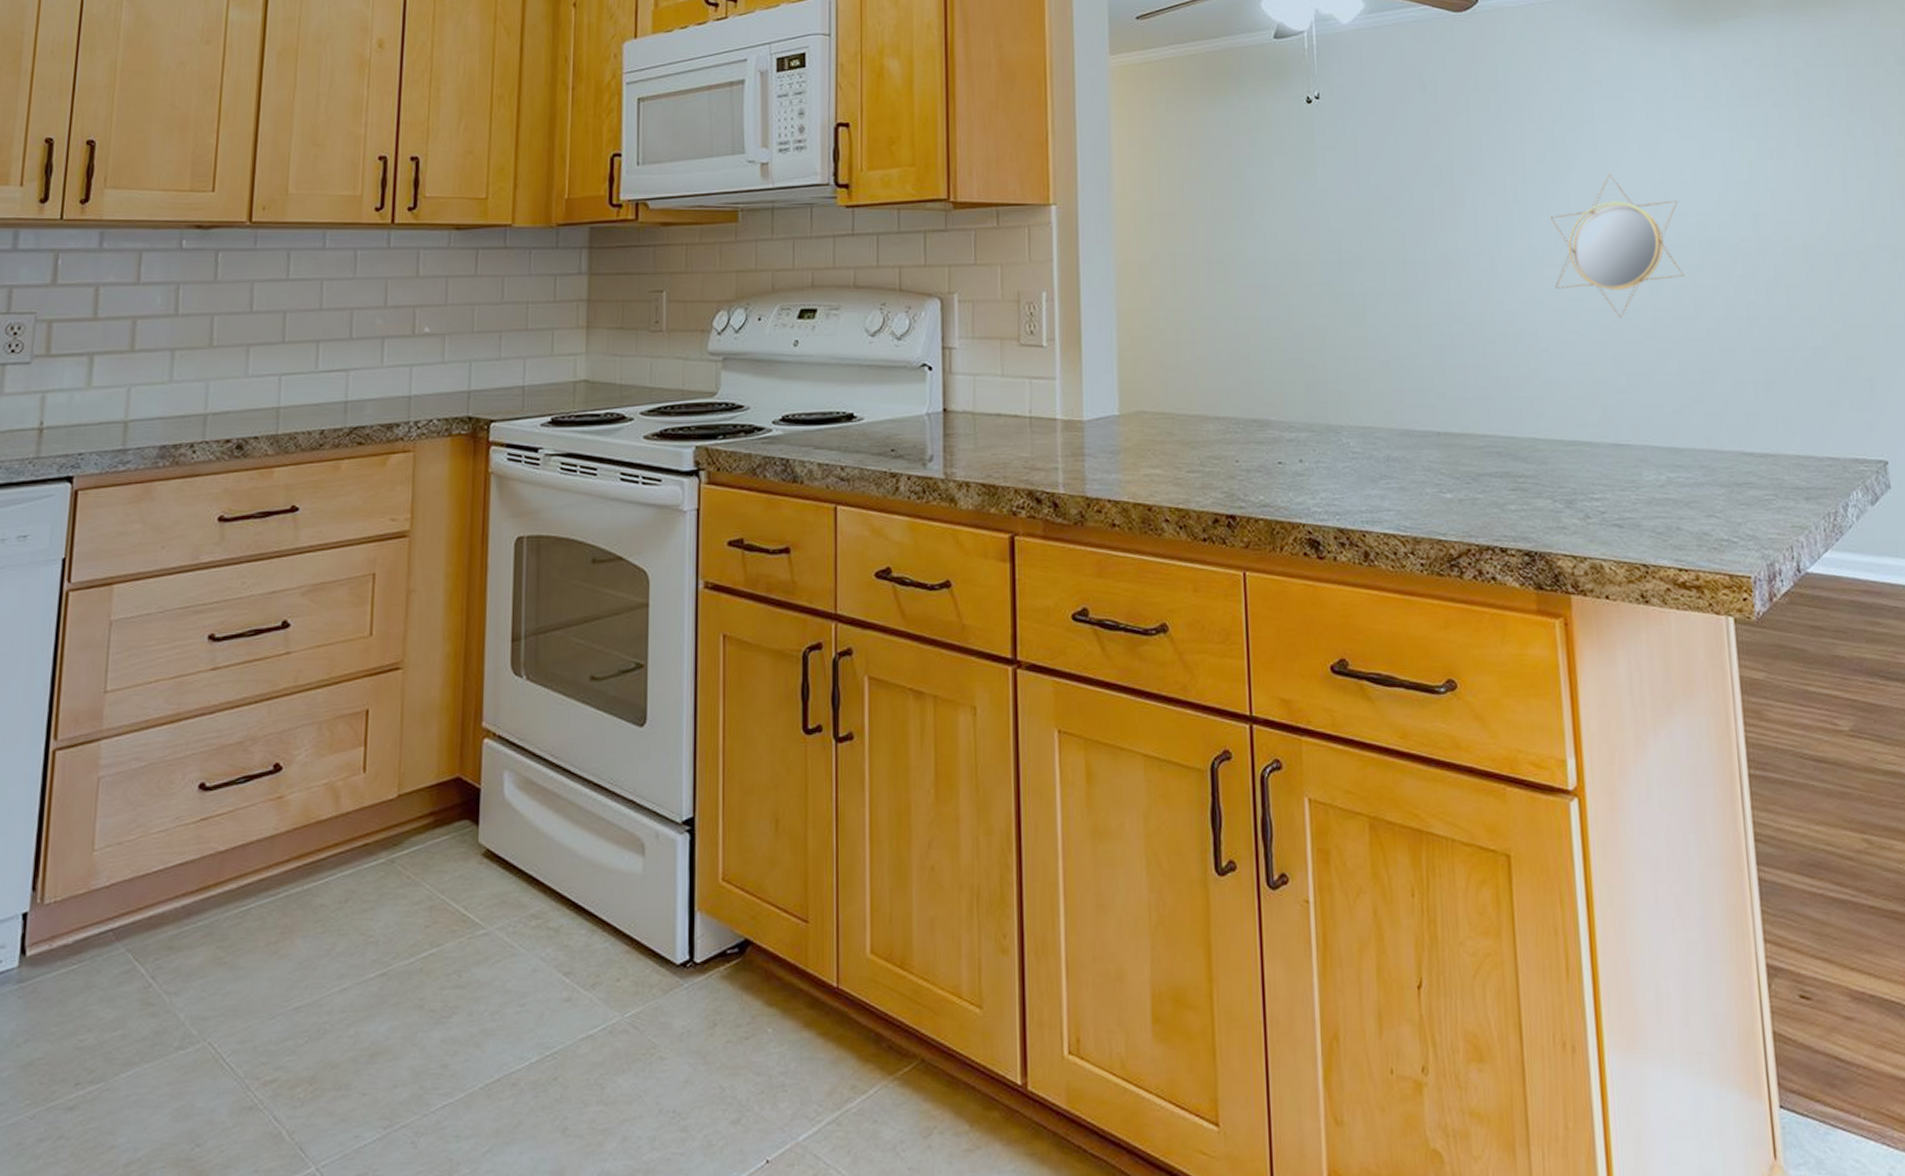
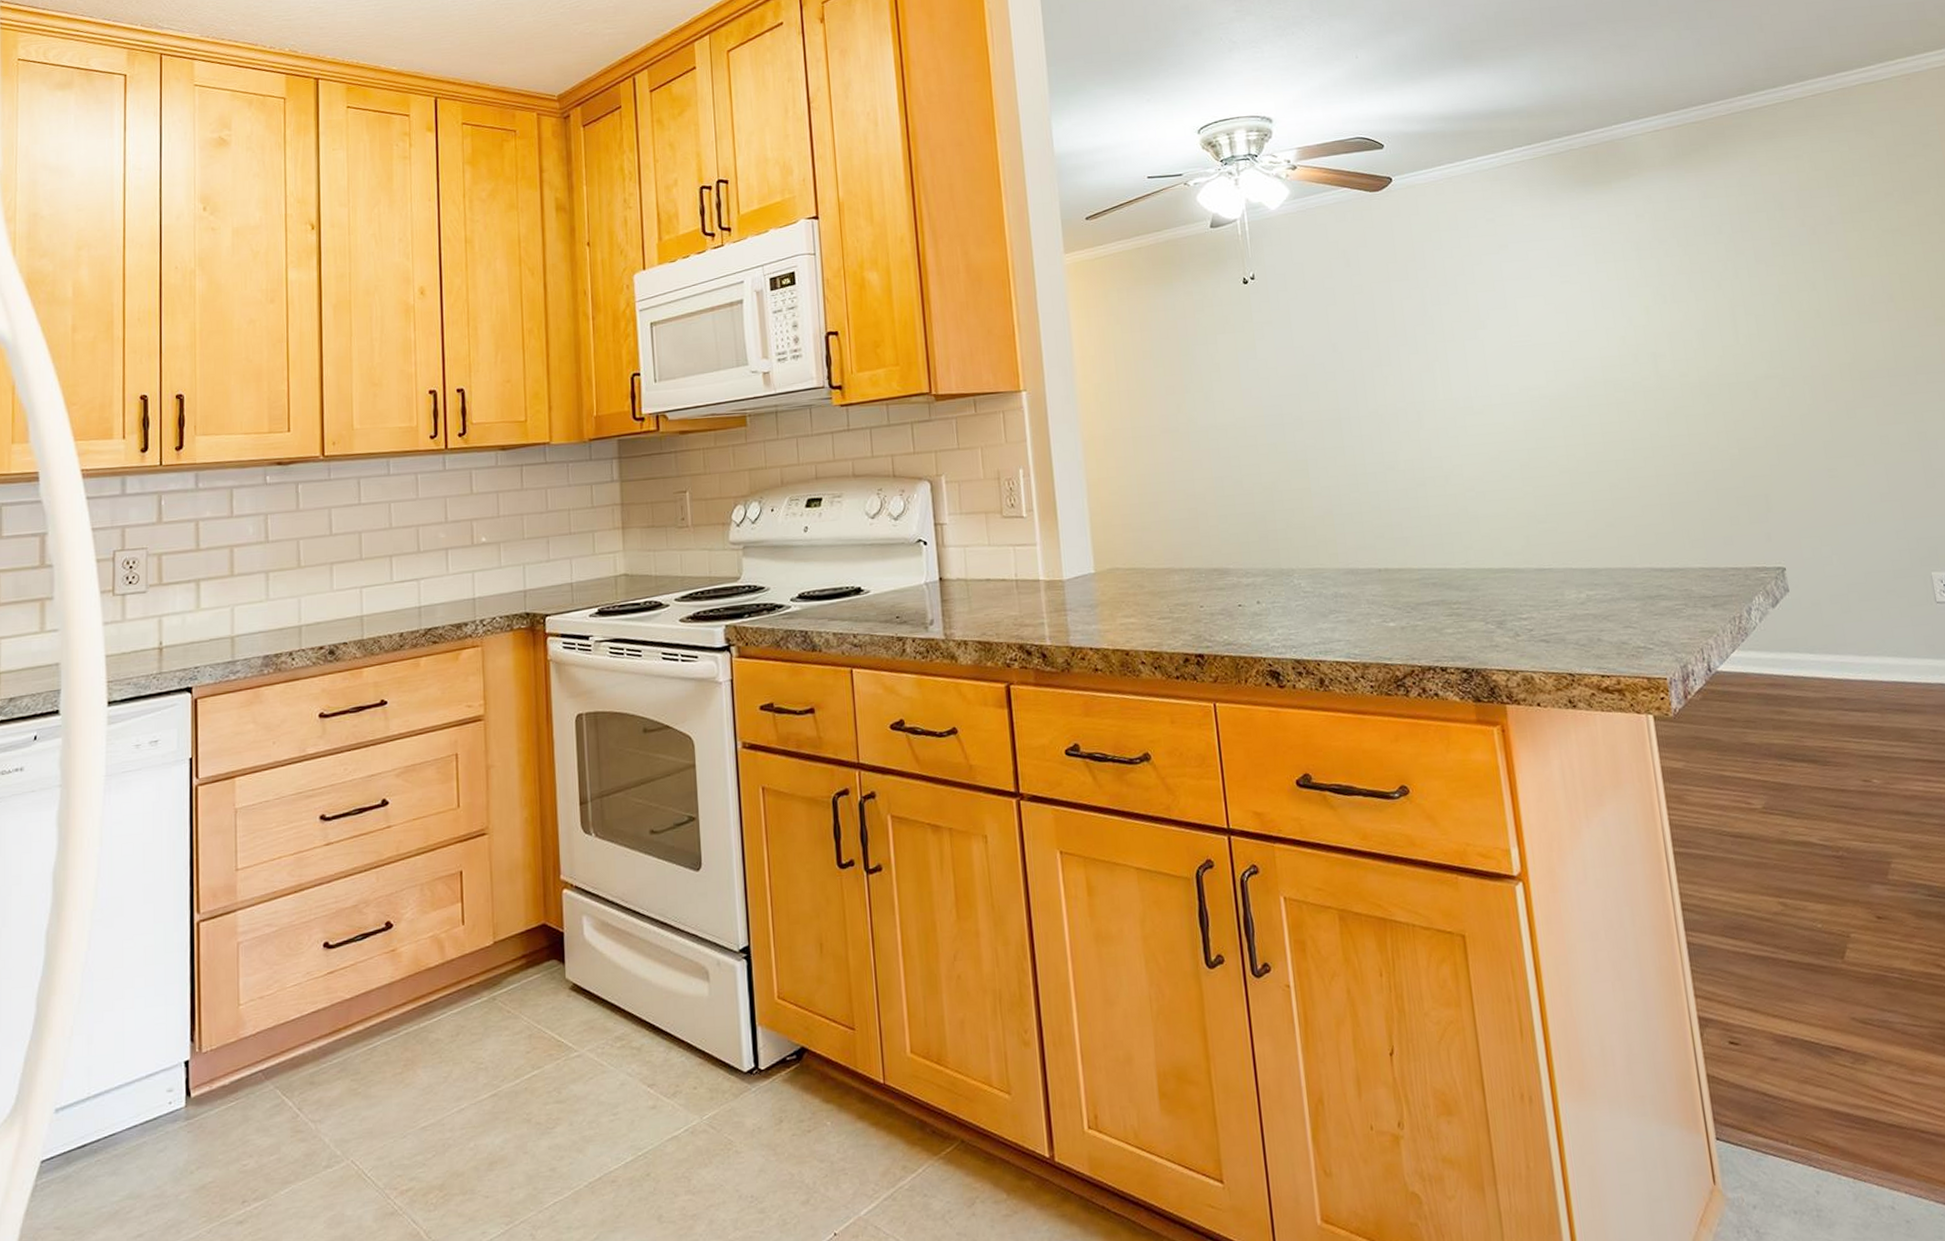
home mirror: present [1550,174,1685,319] -> none [1468,327,1593,457]

